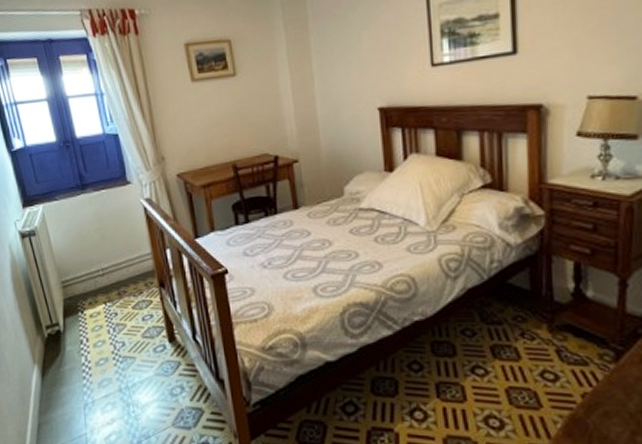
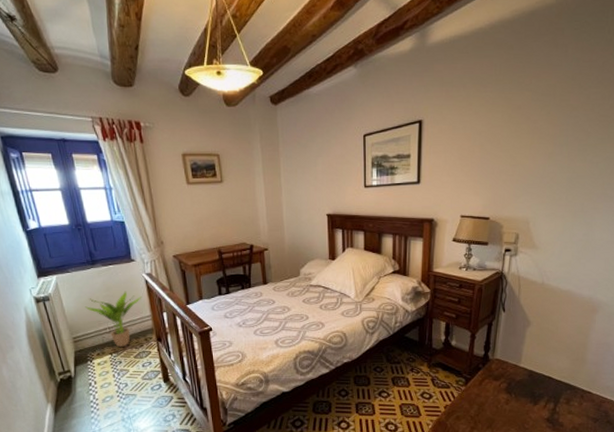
potted plant: none [74,222,141,295] -> present [85,291,142,348]

